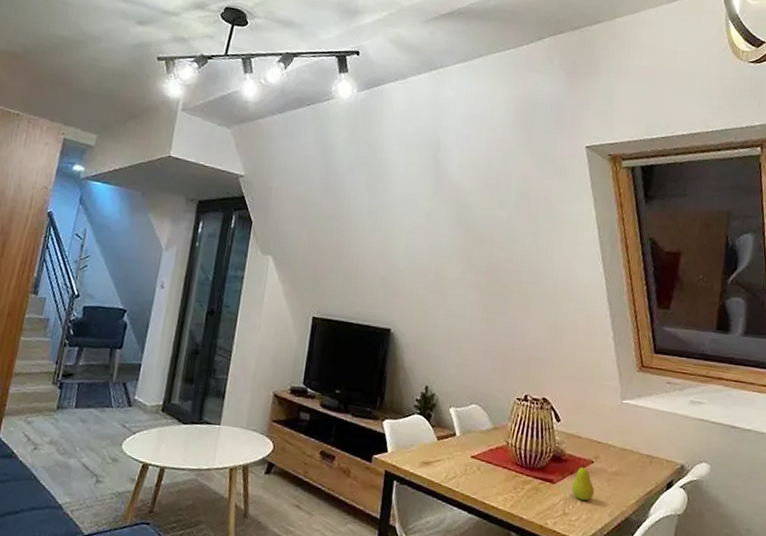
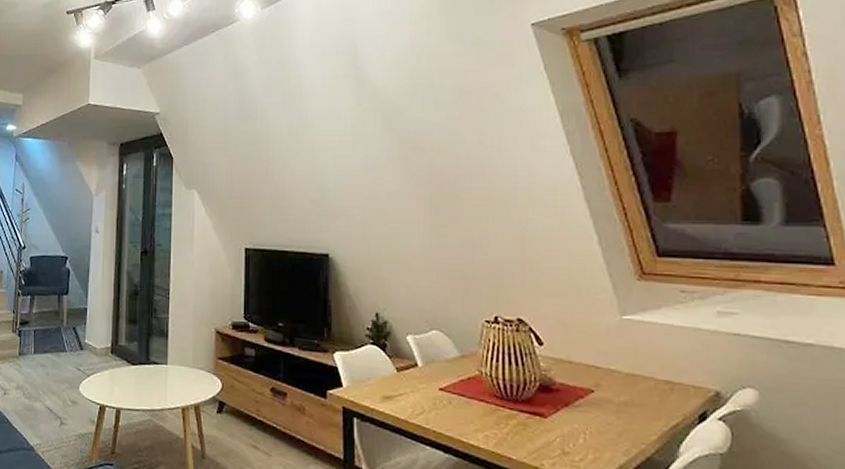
fruit: present [571,463,595,501] -> none [569,393,600,437]

